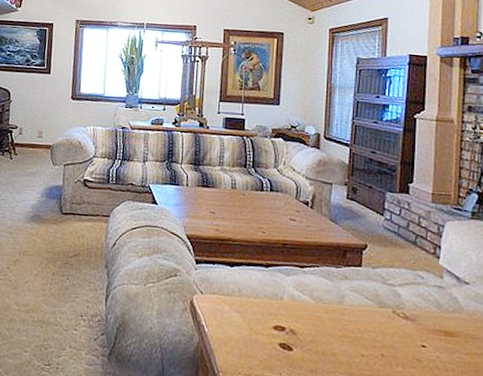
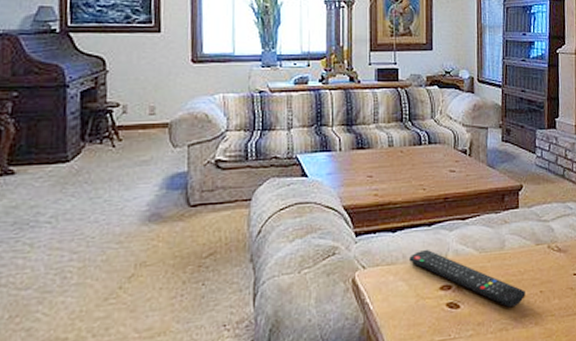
remote control: none [245,288,364,364] -> present [409,249,525,308]

